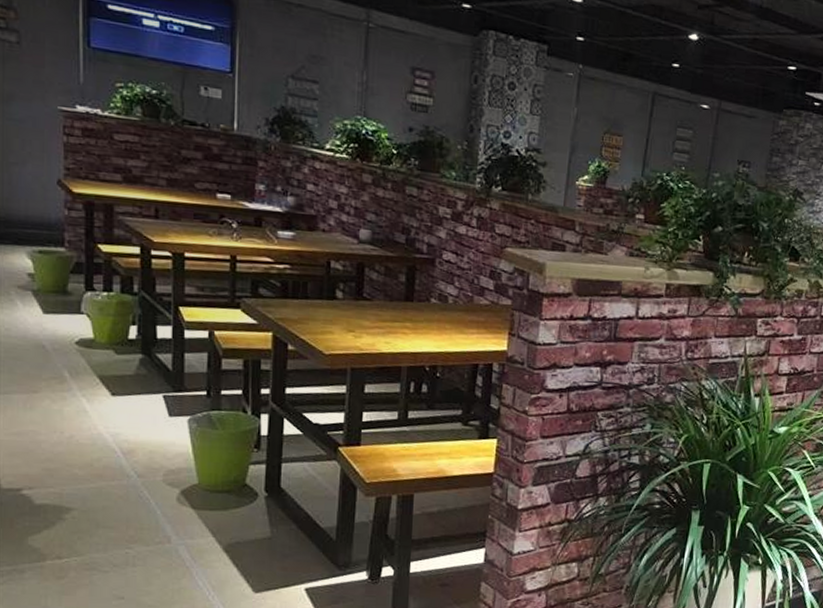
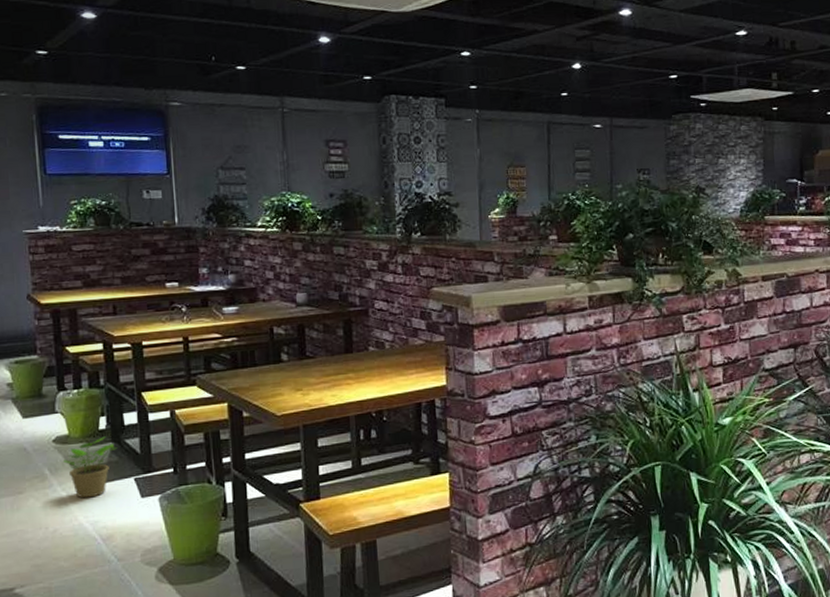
potted plant: none [86,346,147,409] -> present [63,436,118,498]

